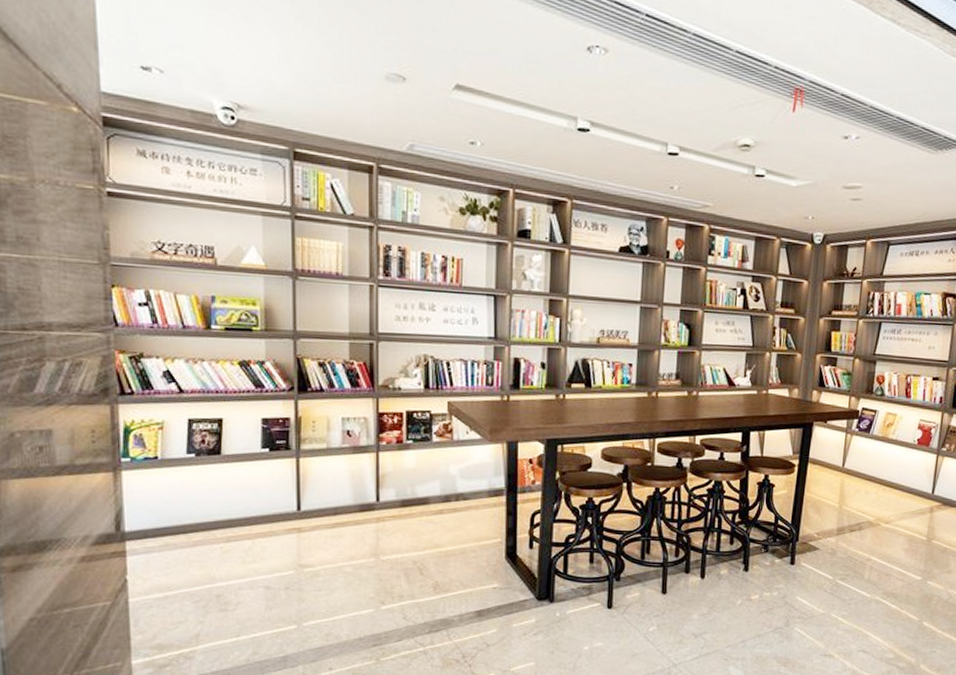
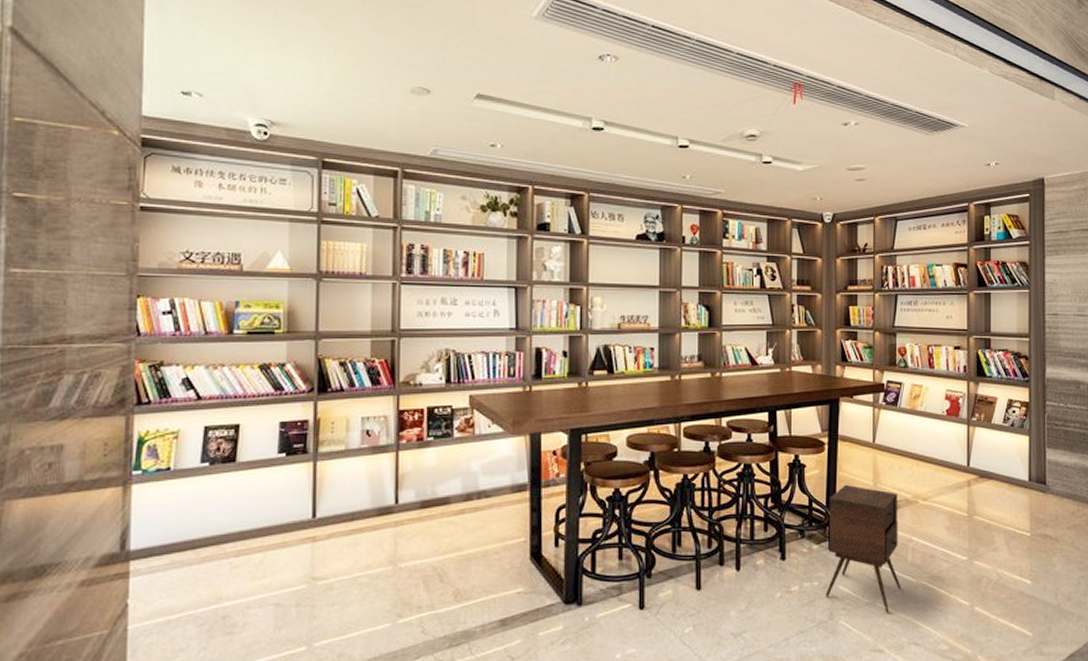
side table: none [783,504,861,623] -> present [825,484,902,613]

